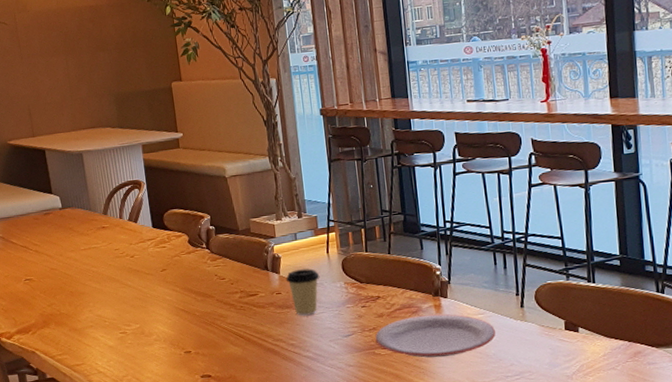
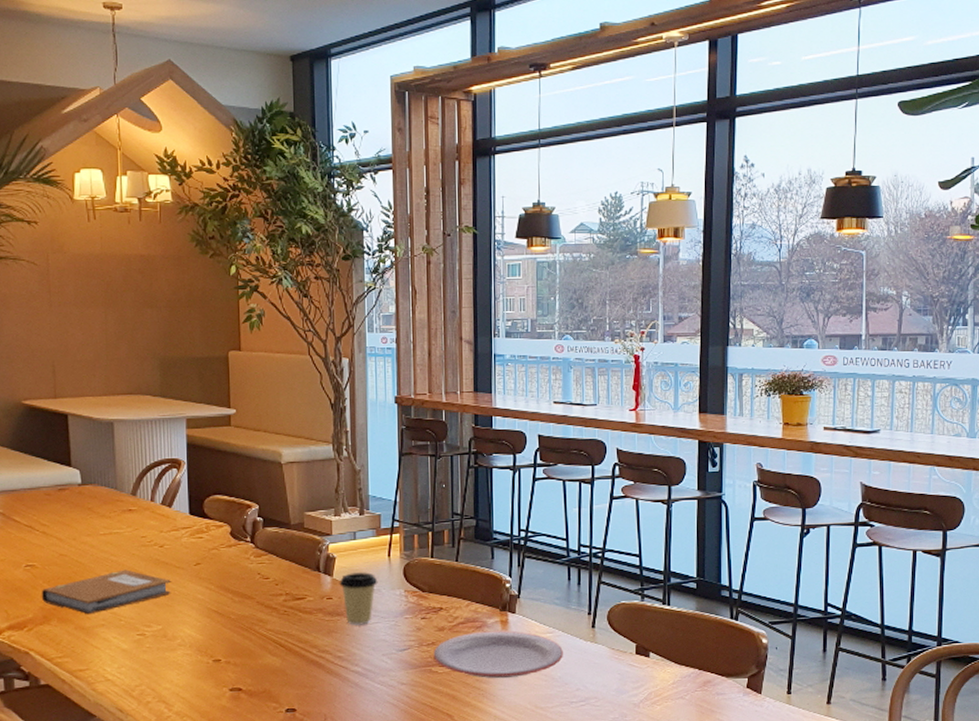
notebook: none [39,278,144,318] -> present [41,569,171,615]

